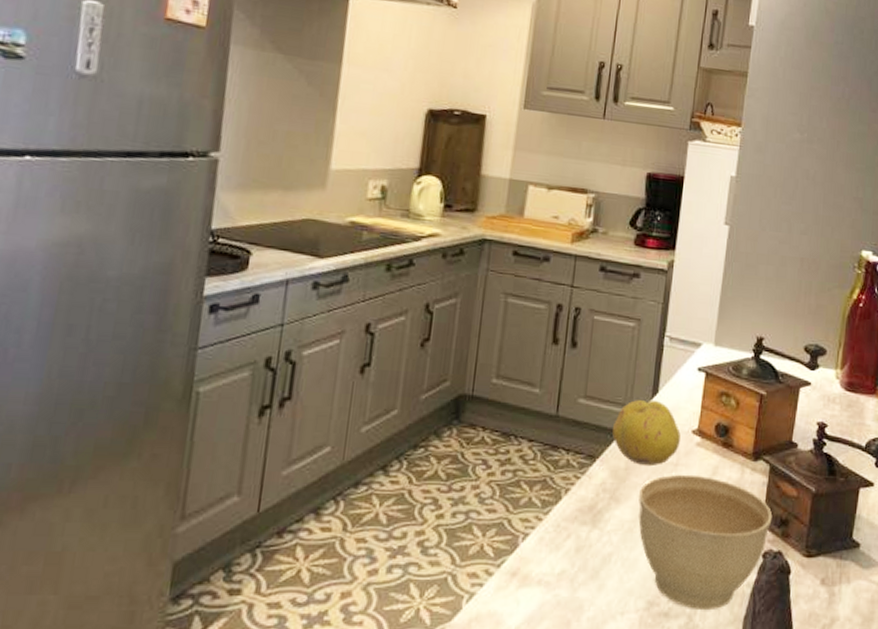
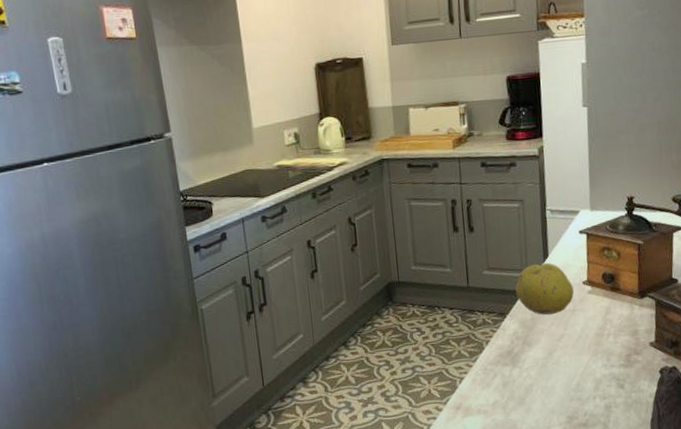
planter bowl: present [638,474,773,609] -> none [546,316,664,419]

